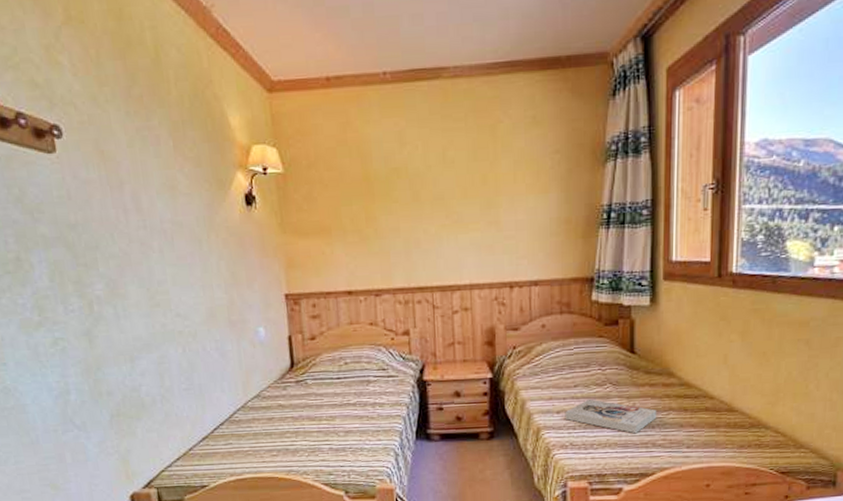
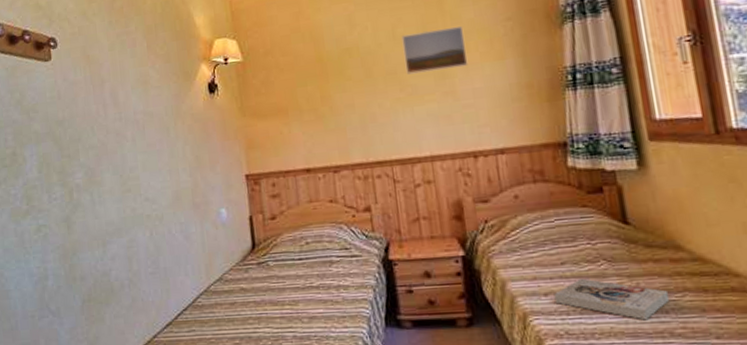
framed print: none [452,155,514,201] -> present [401,26,468,75]

